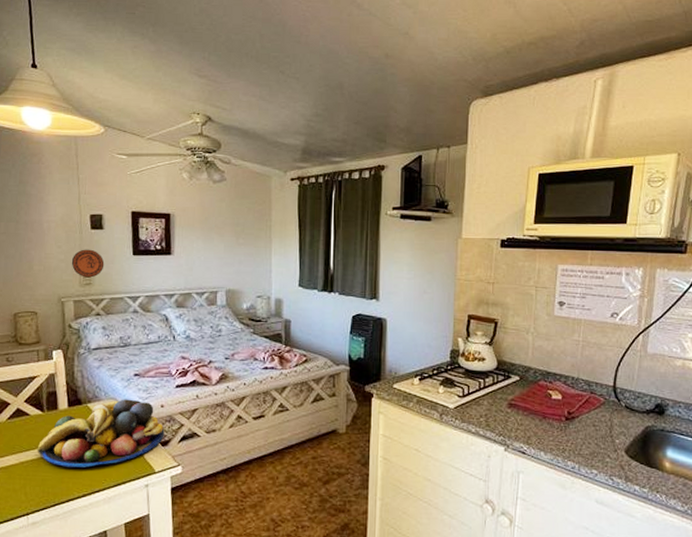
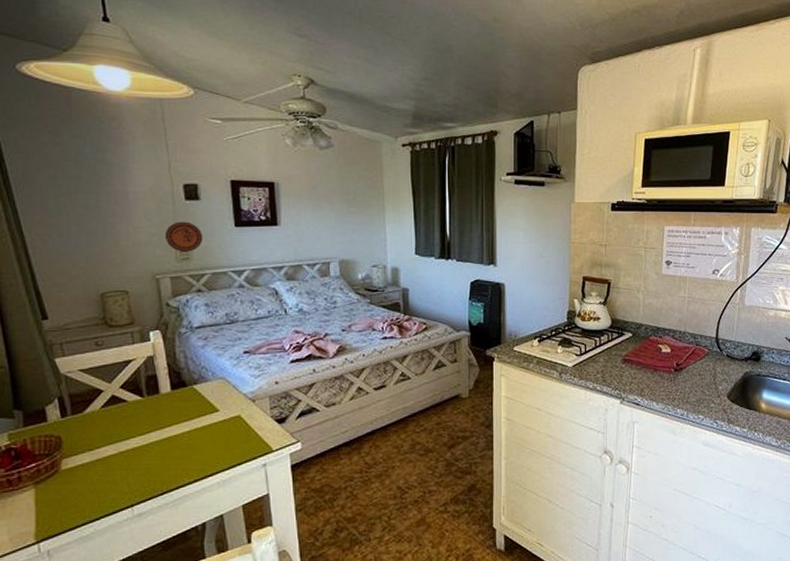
fruit bowl: present [37,399,165,468] -> none [138,377,281,453]

